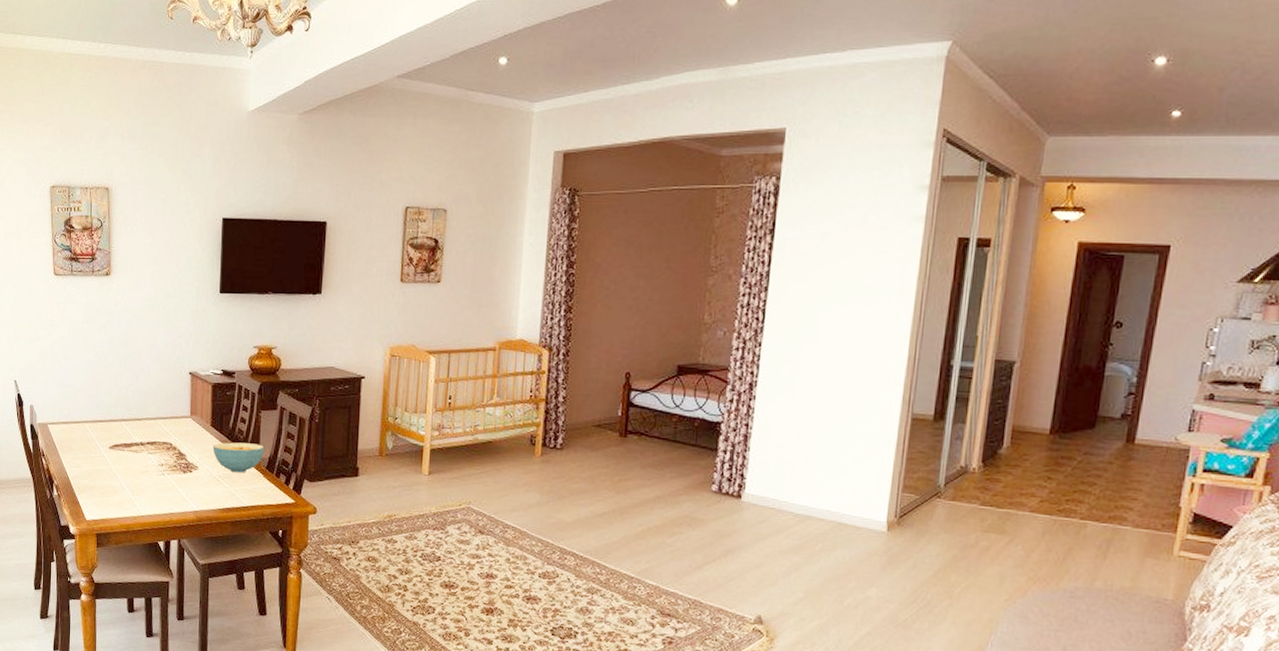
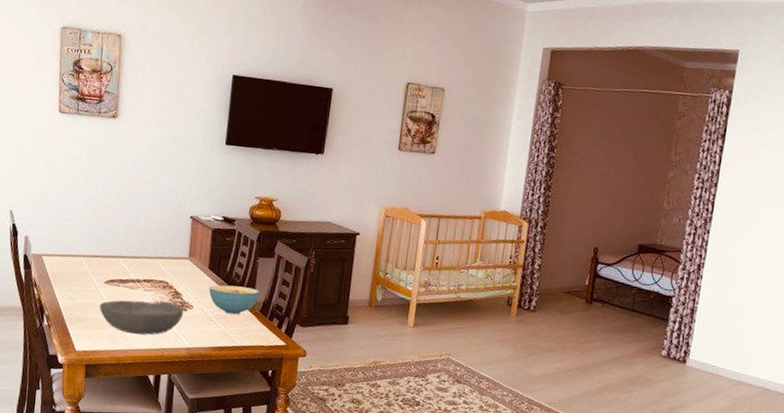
bowl: none [106,463,190,500] -> present [99,300,184,335]

